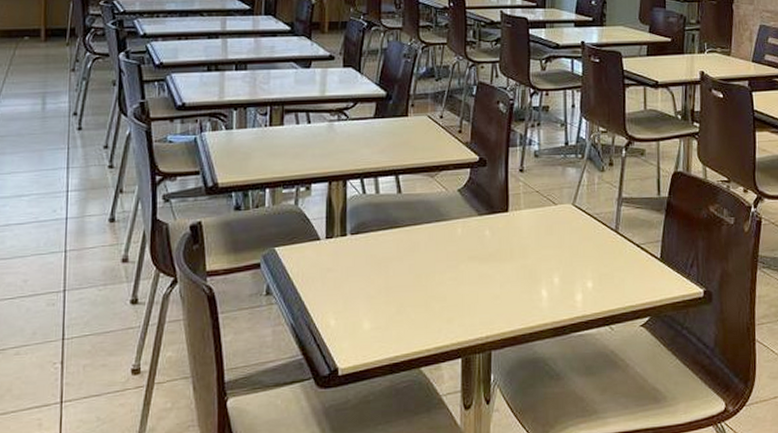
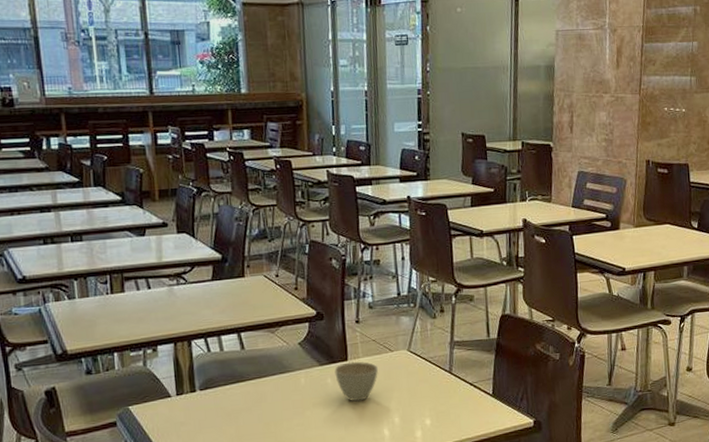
cup: none [494,213,541,257] -> present [334,361,379,402]

